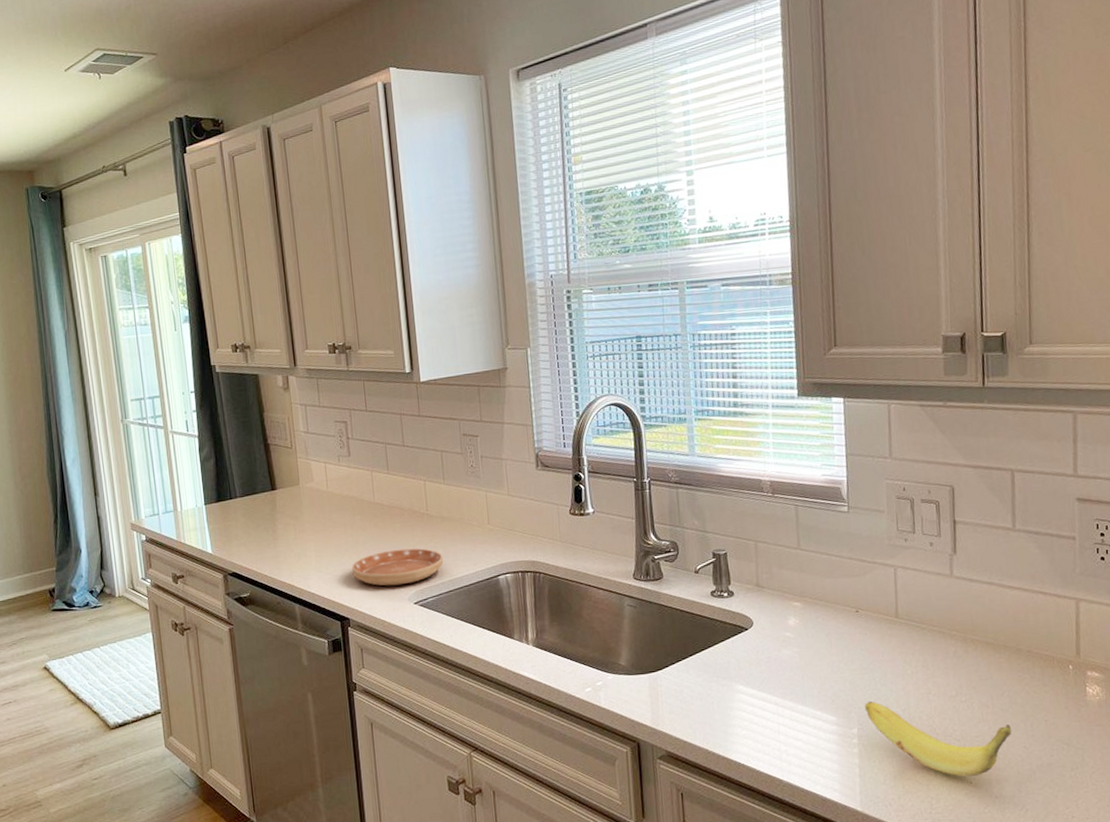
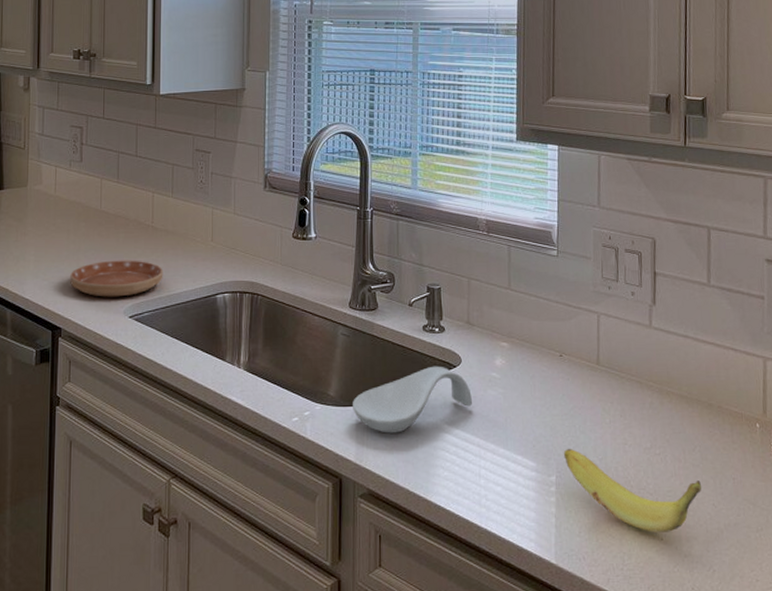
spoon rest: none [644,629,768,698] -> present [353,366,473,434]

